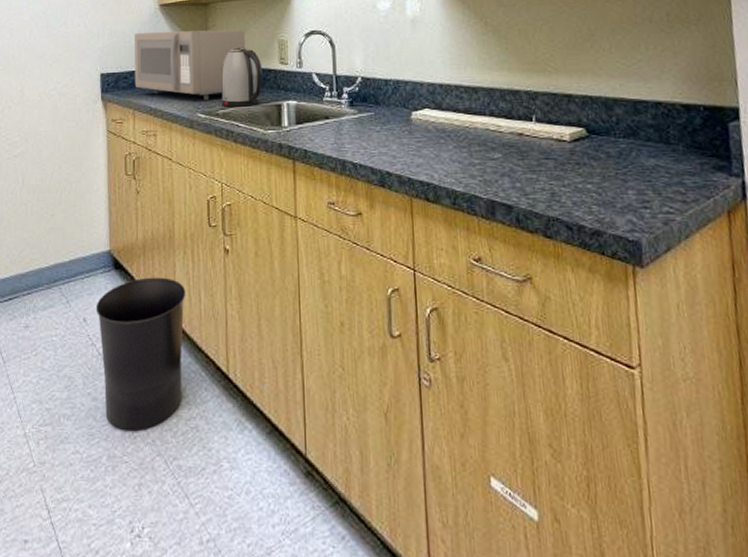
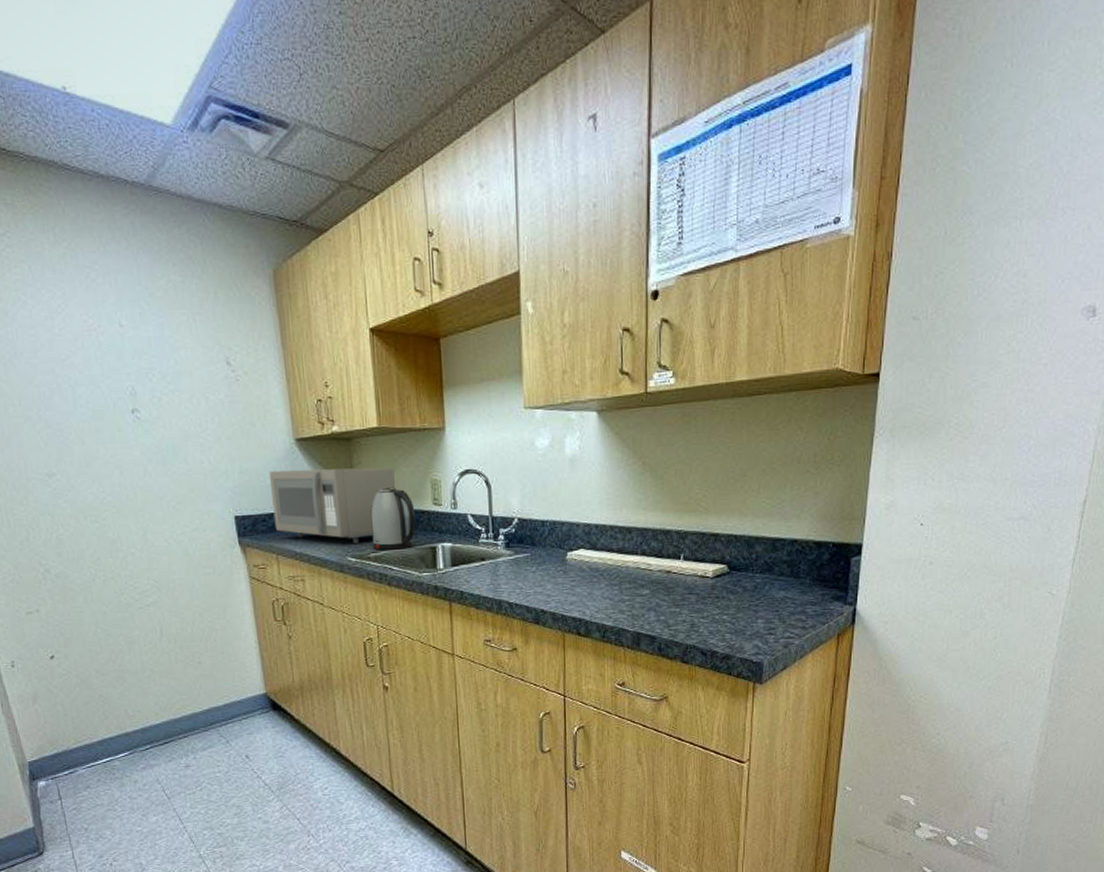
waste bin: present [95,277,186,432] -> none [257,714,351,845]

